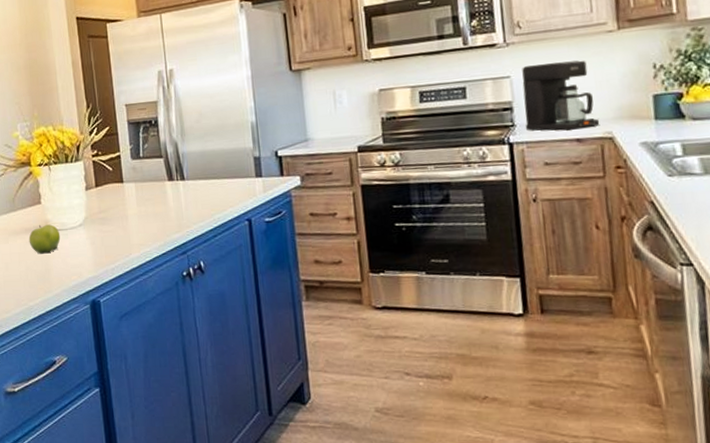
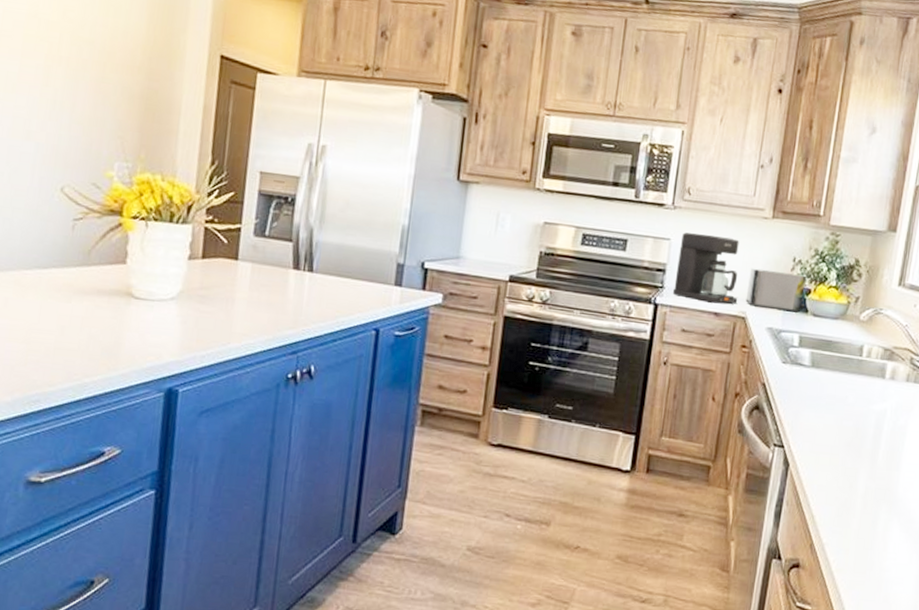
fruit: present [28,224,61,254] -> none [99,288,144,324]
toaster: none [605,80,679,124] -> present [745,268,808,313]

